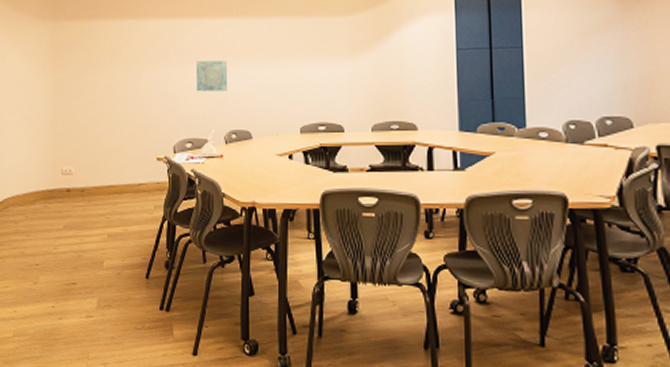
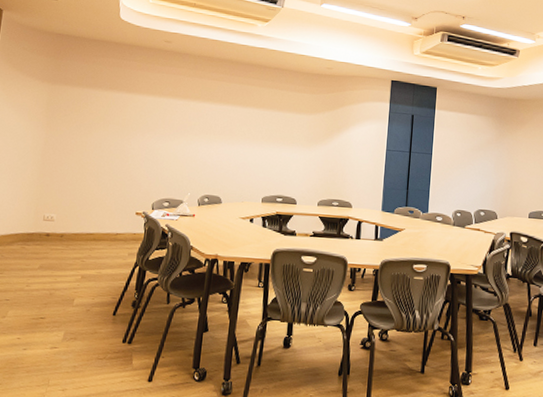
wall art: present [195,60,228,92] -> none [179,134,208,163]

